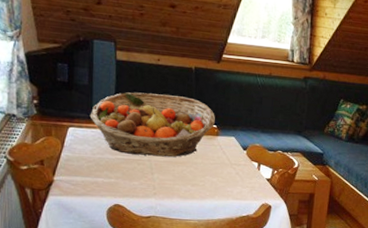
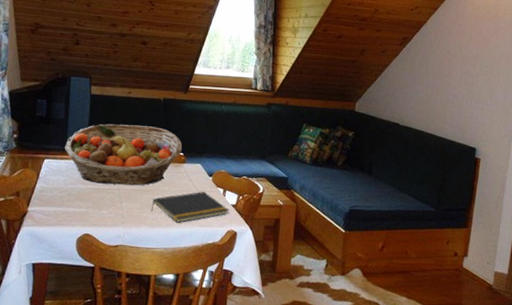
notepad: none [183,164,264,195] -> present [151,191,229,223]

